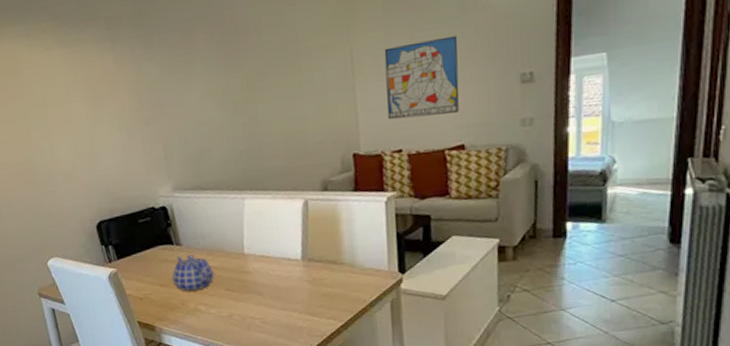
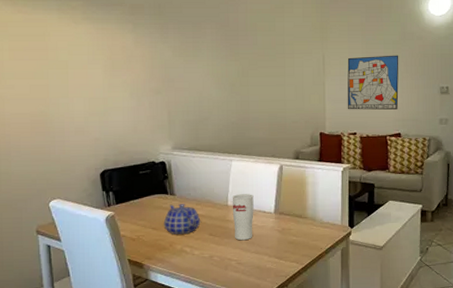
cup: none [248,238,277,296] -> present [232,194,254,241]

